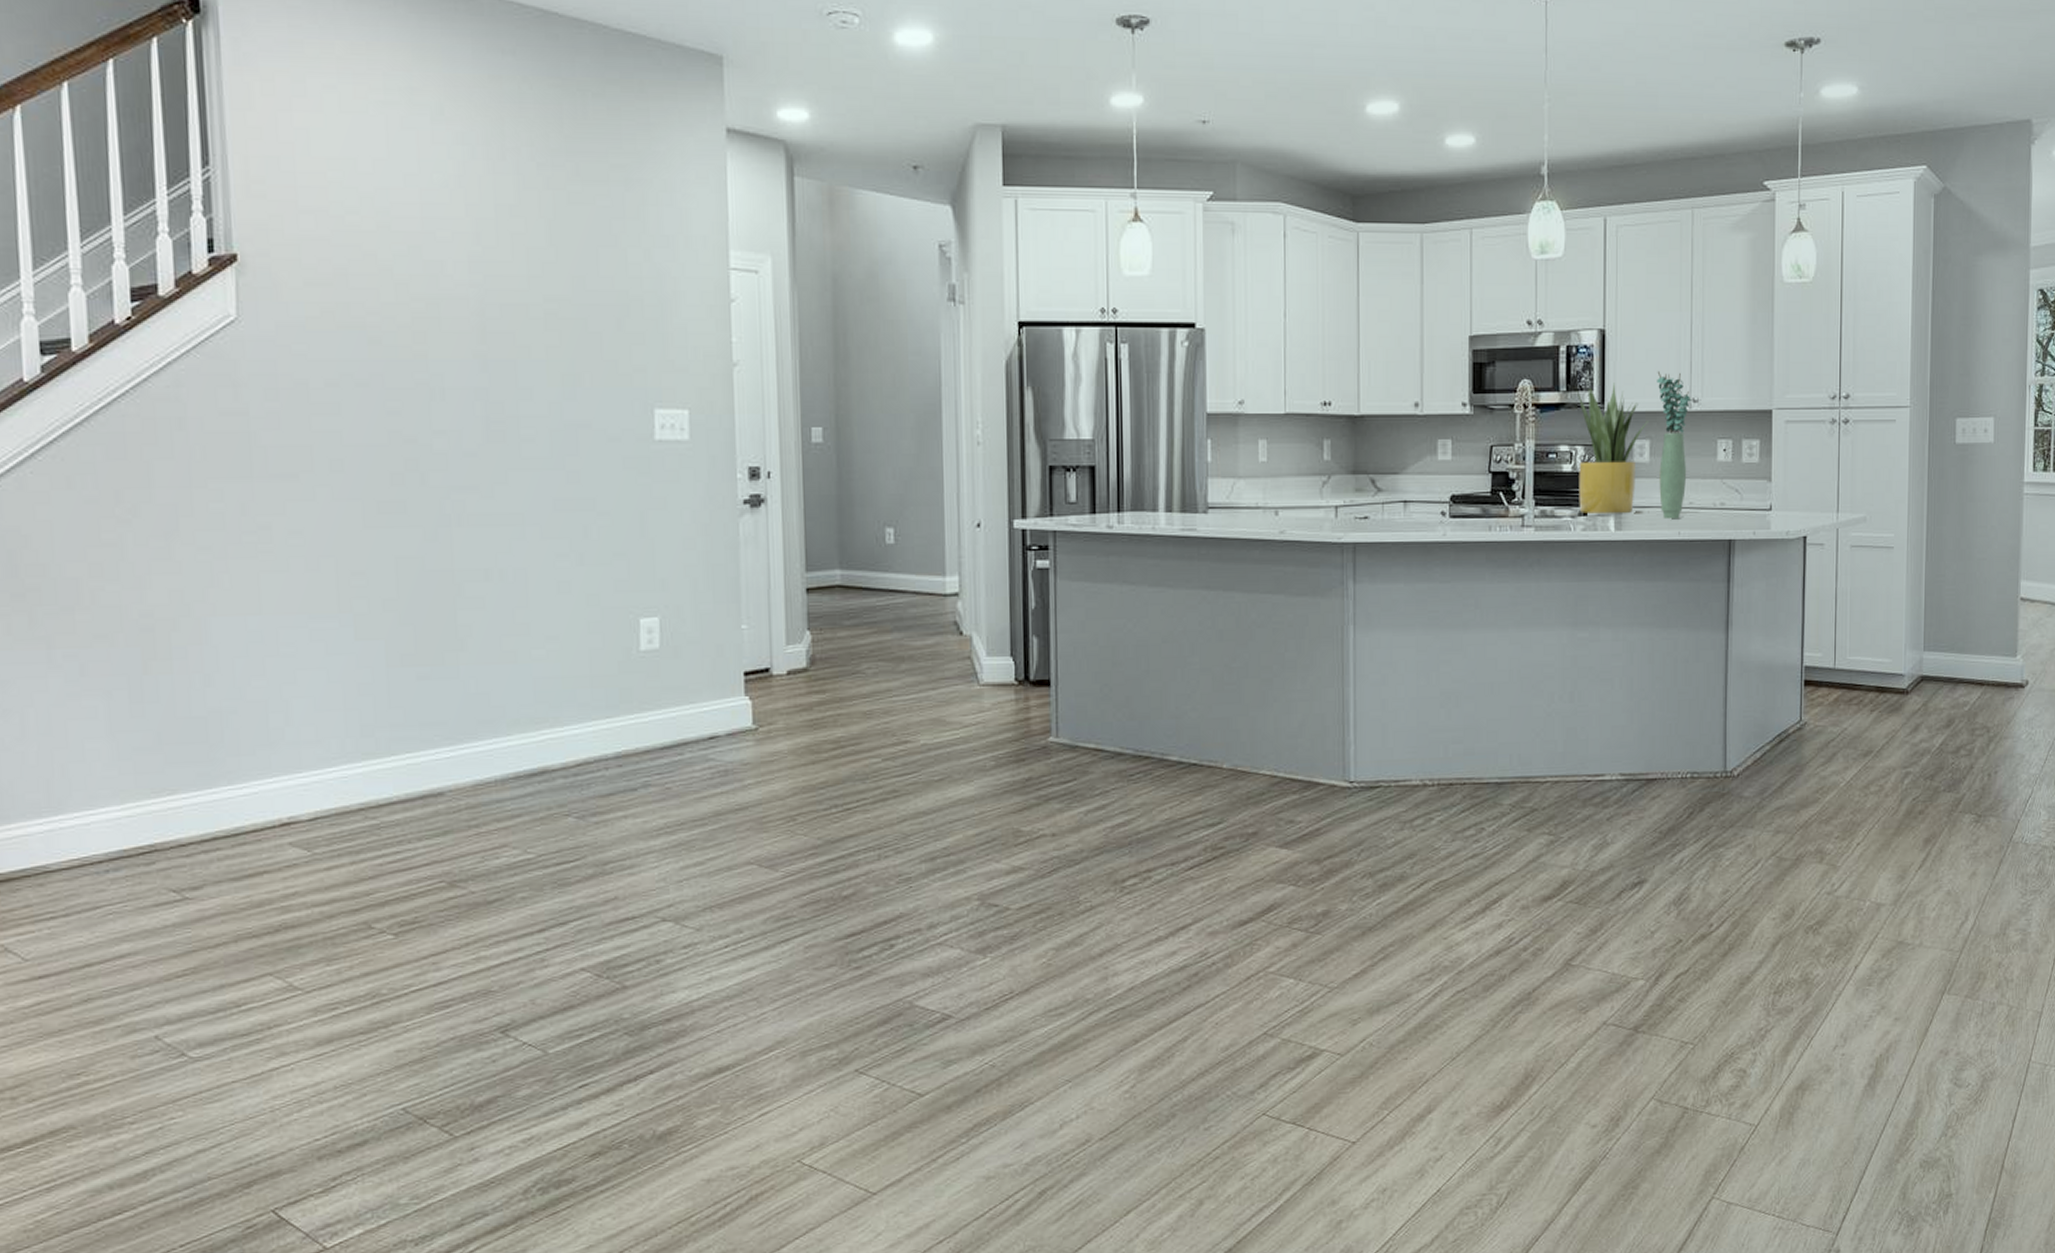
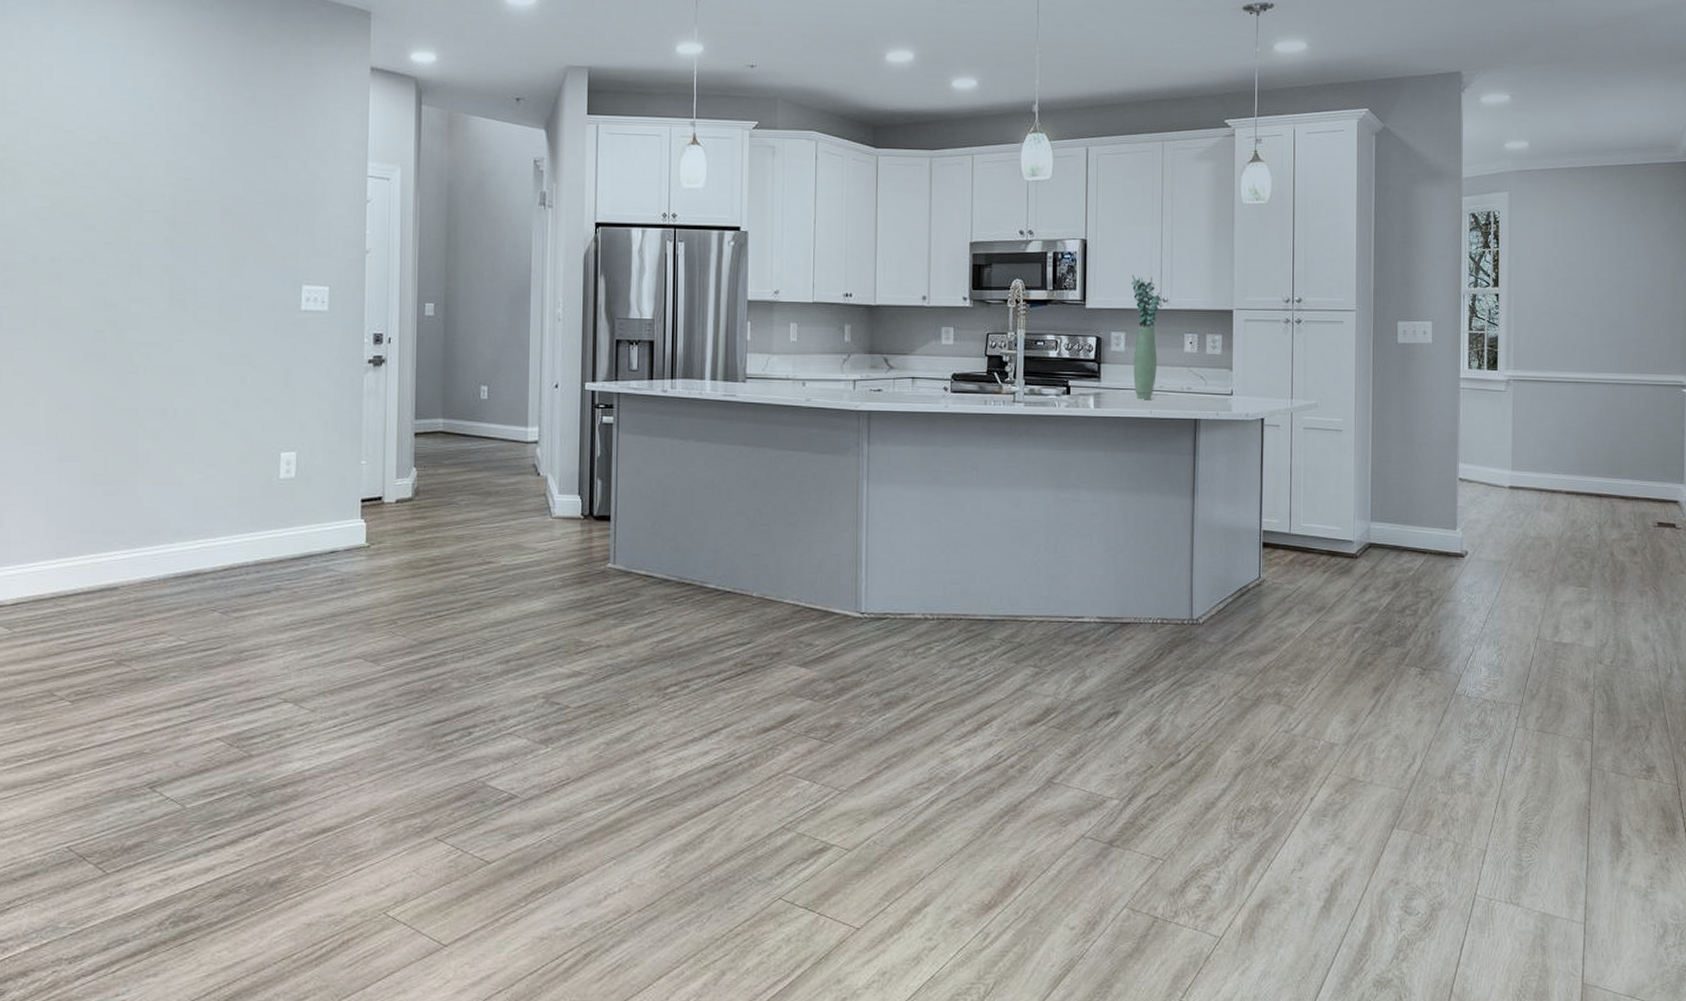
planter: present [1576,383,1648,515] -> none [1061,284,1124,394]

